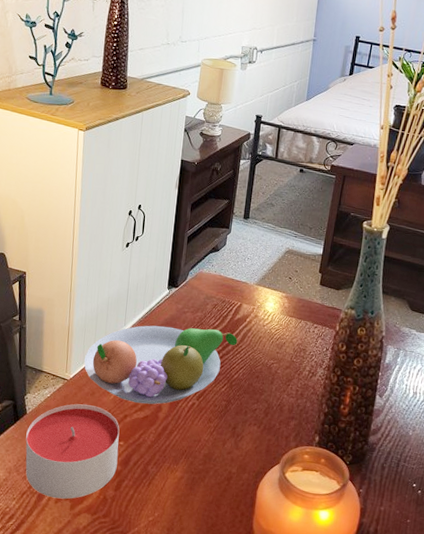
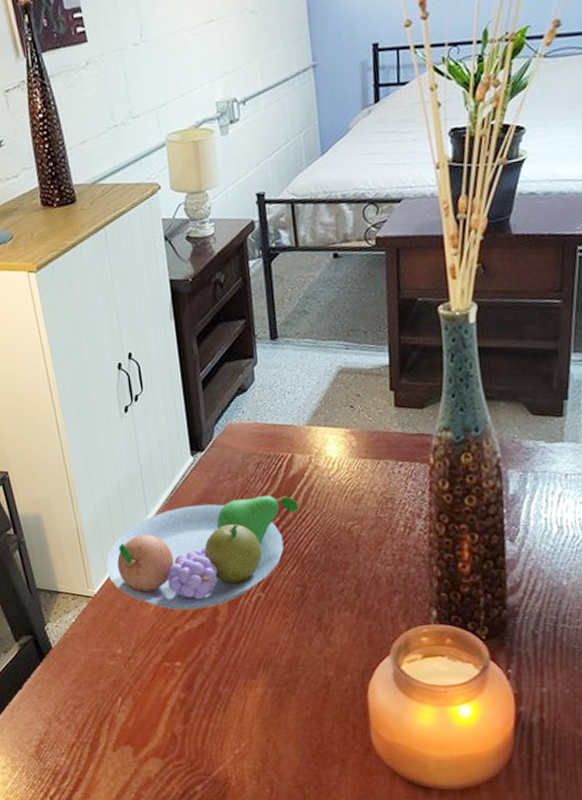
candle: present [25,404,120,499] -> none [57,623,180,746]

